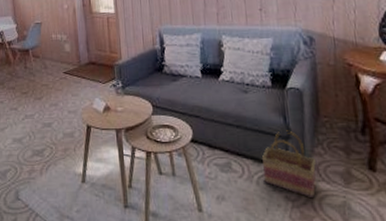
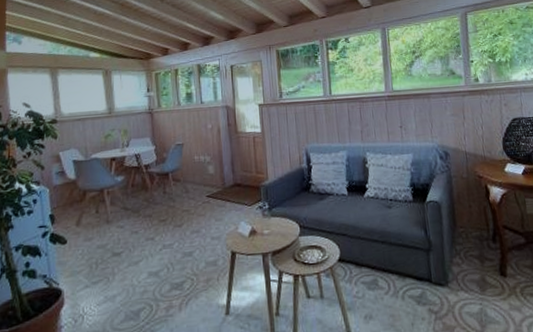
basket: present [261,130,317,199] -> none [405,242,456,309]

